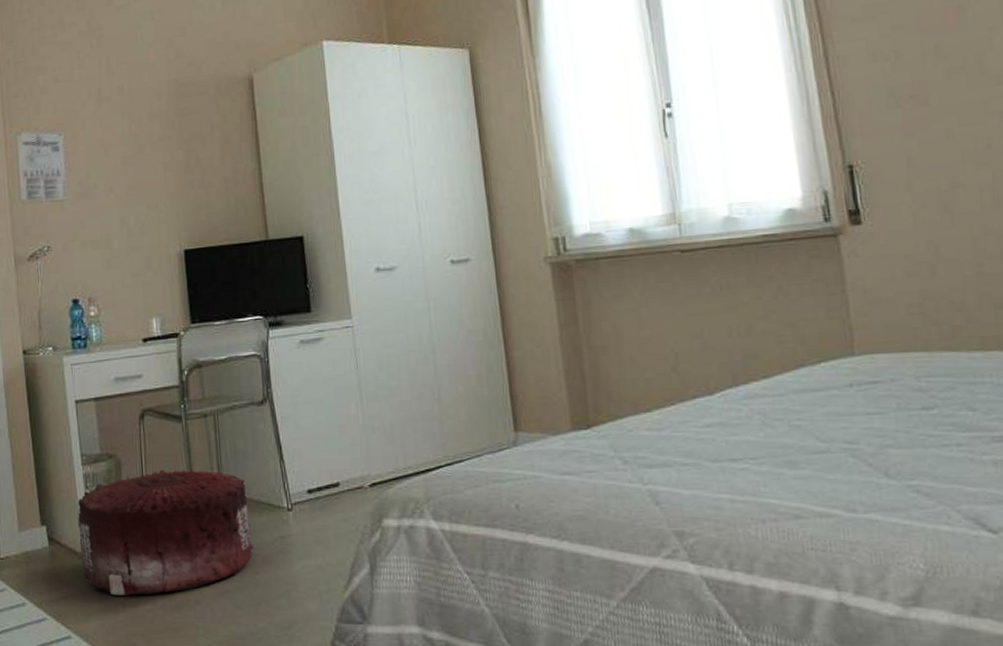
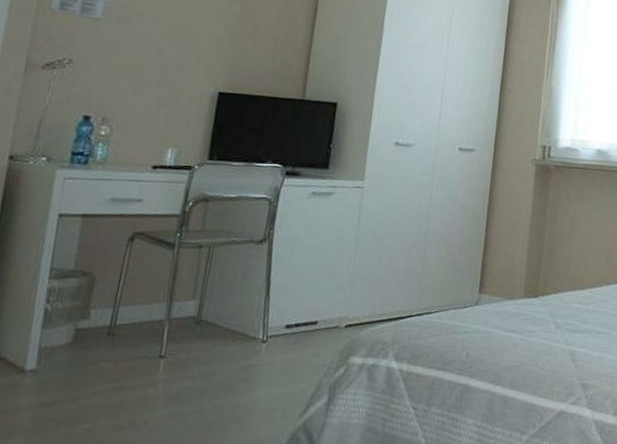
pouf: present [77,469,253,596] -> none [19,292,226,414]

